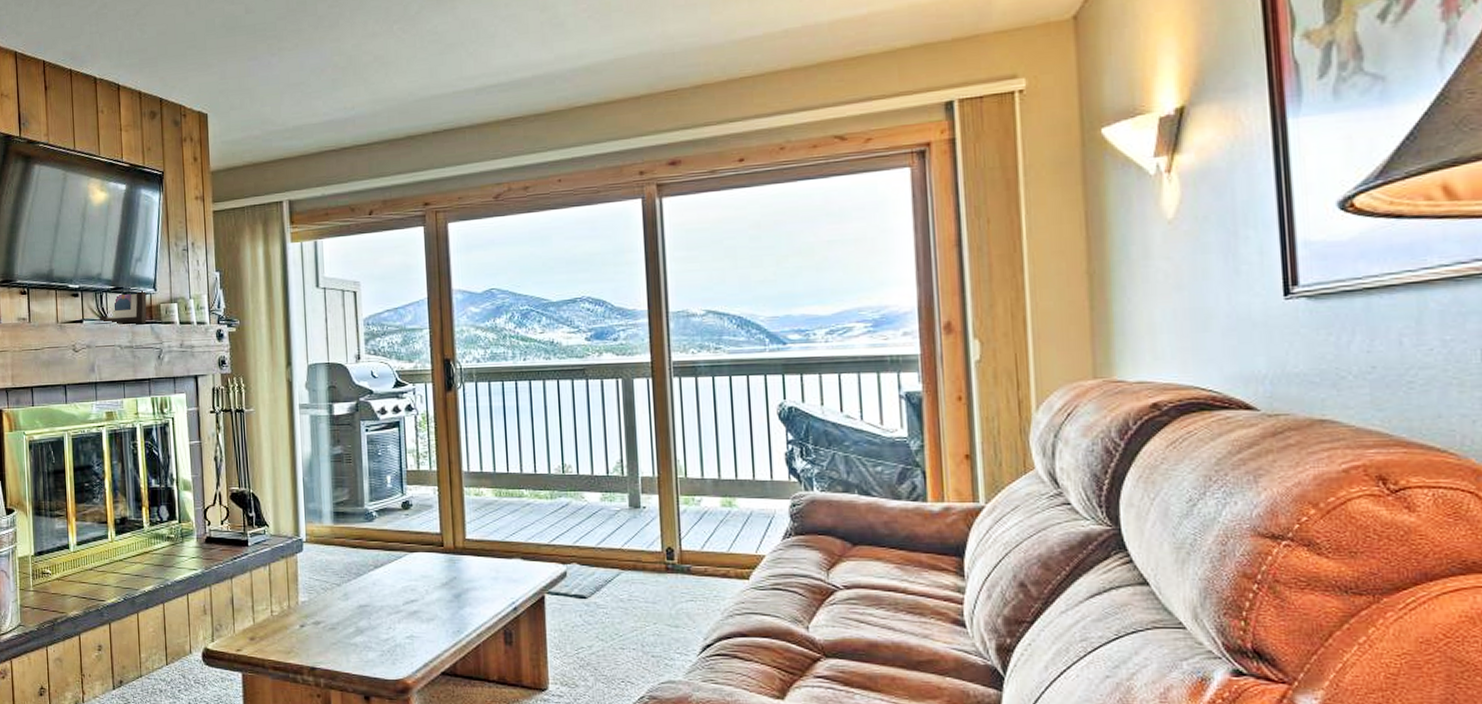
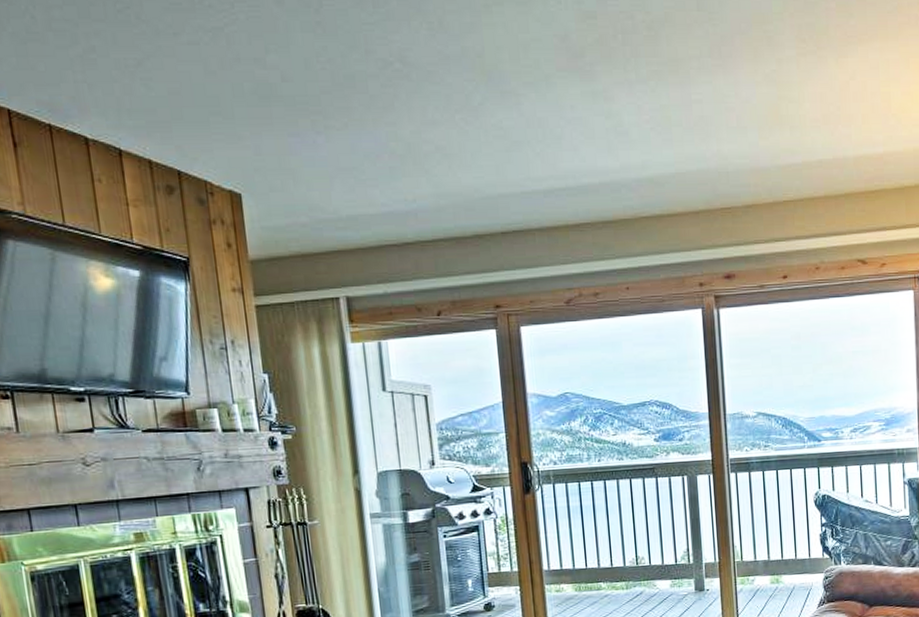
picture frame: present [99,291,147,327] -> none [116,395,180,436]

